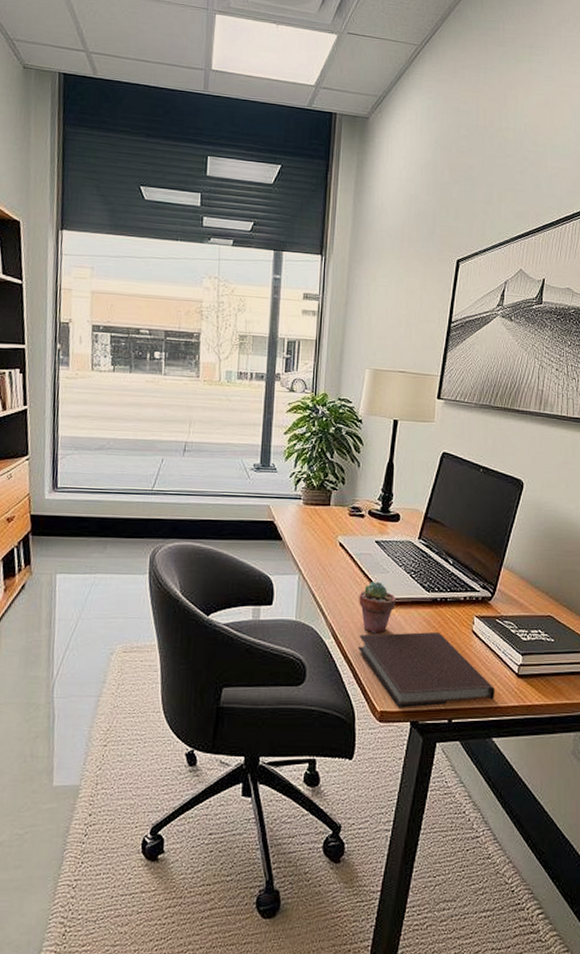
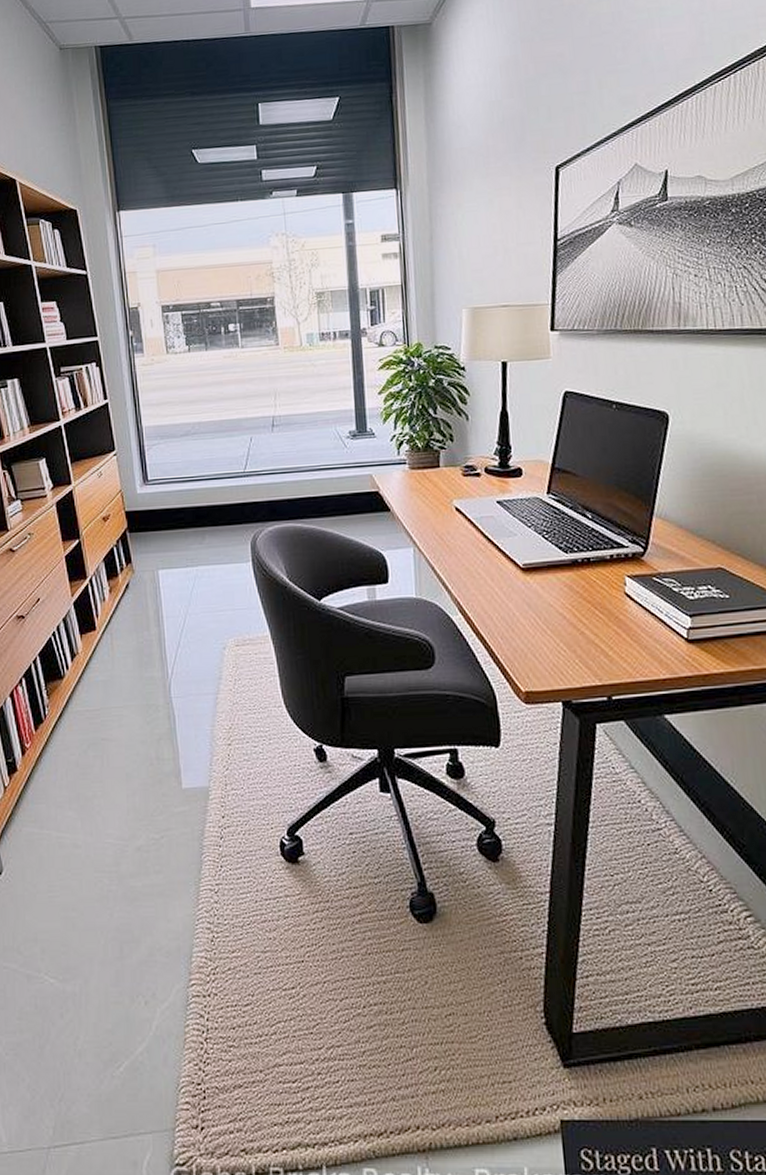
notebook: present [357,632,494,708] -> none [490,598,661,687]
potted succulent: present [359,582,396,634] -> none [485,547,529,606]

